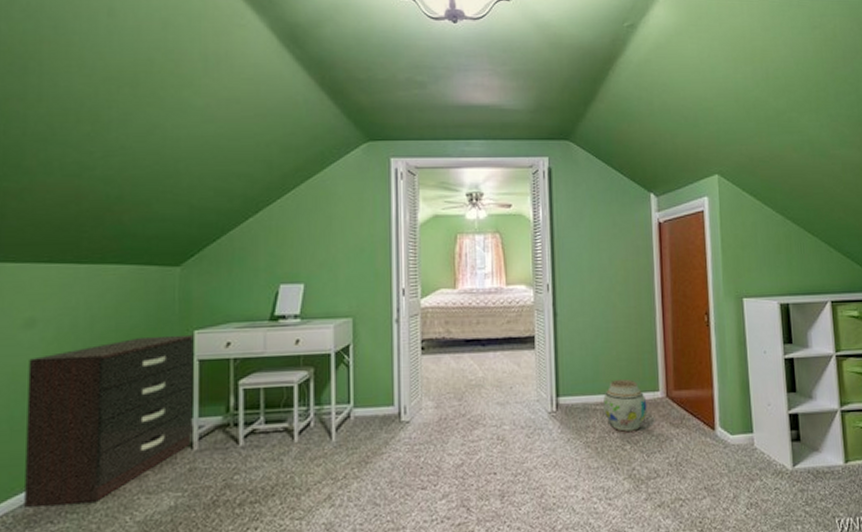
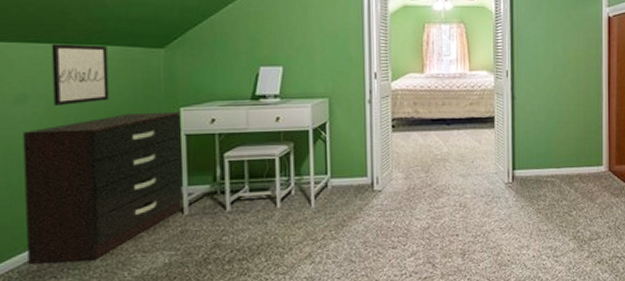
wall art: none [63,263,121,330] -> present [51,44,109,106]
vase: present [602,379,647,432] -> none [553,155,592,200]

